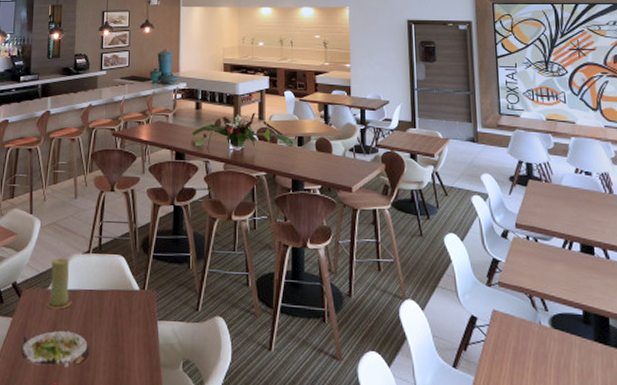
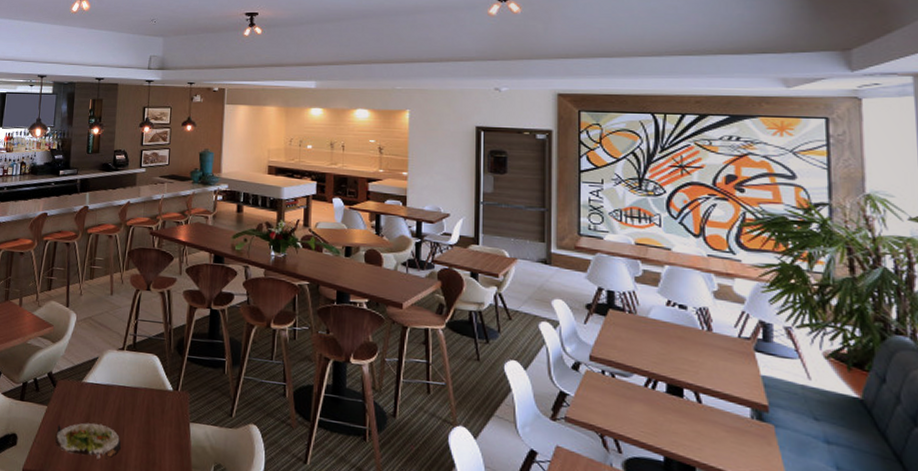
candle: present [46,257,72,310] -> none [80,352,106,403]

